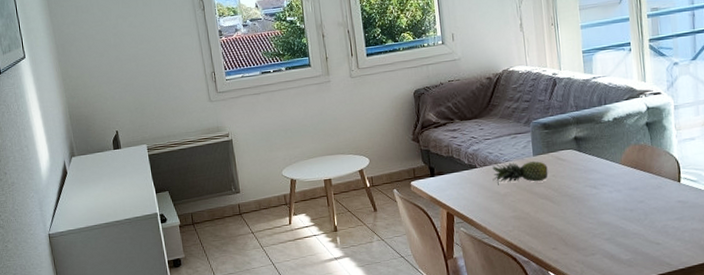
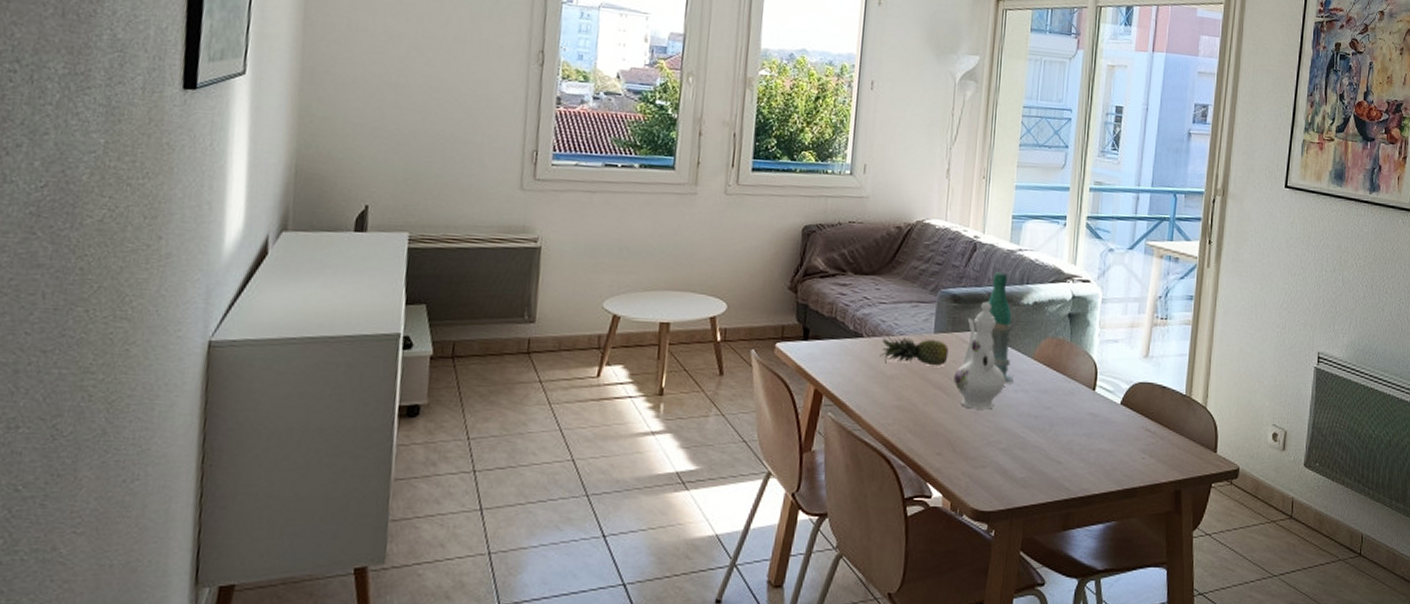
ewer: none [556,124,601,211] -> present [954,301,1006,410]
bottle: none [573,99,607,188] -> present [987,272,1014,385]

